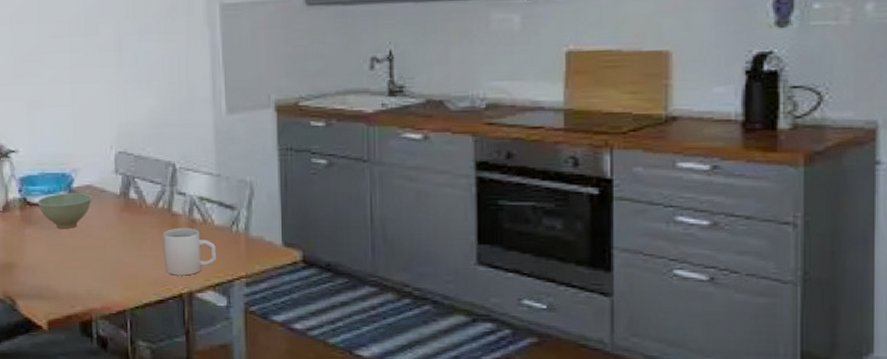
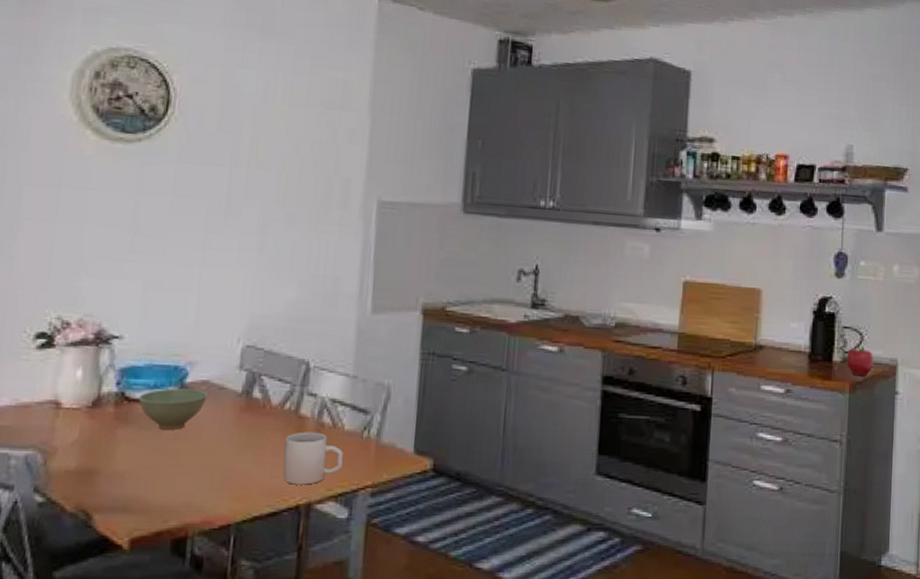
fruit: none [799,109,840,145] -> present [847,347,874,376]

